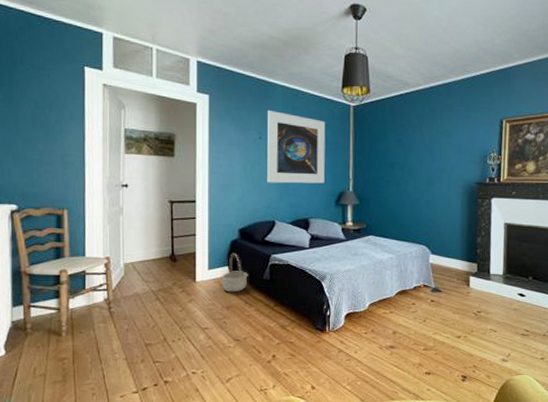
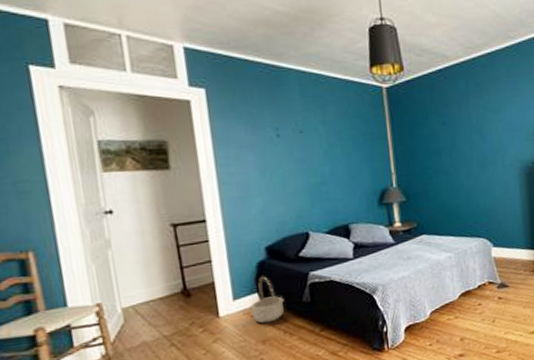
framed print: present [267,110,326,184] -> none [283,100,362,189]

